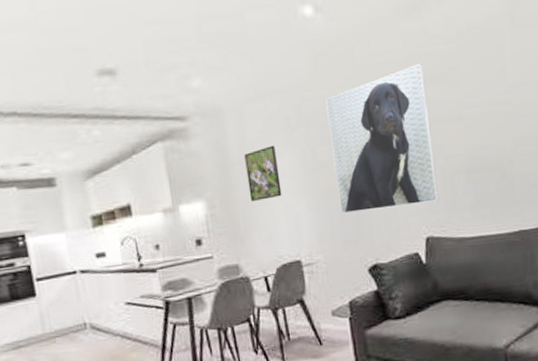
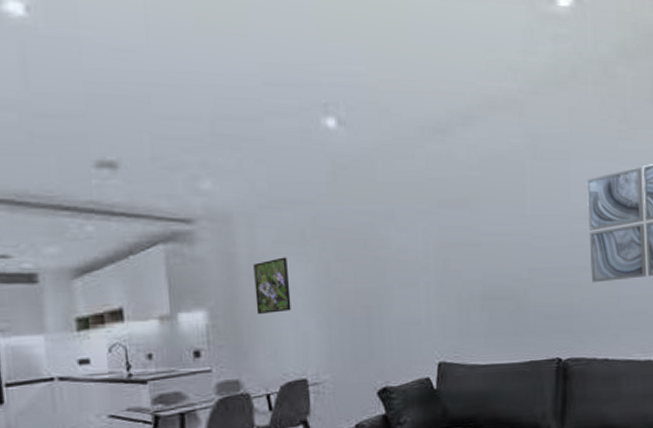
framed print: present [325,63,440,214] -> none [343,186,454,334]

